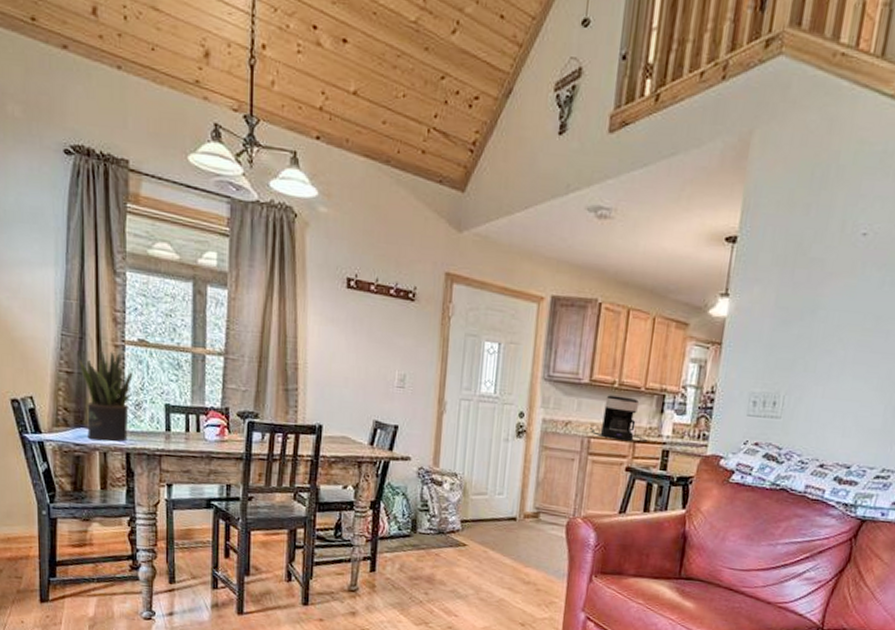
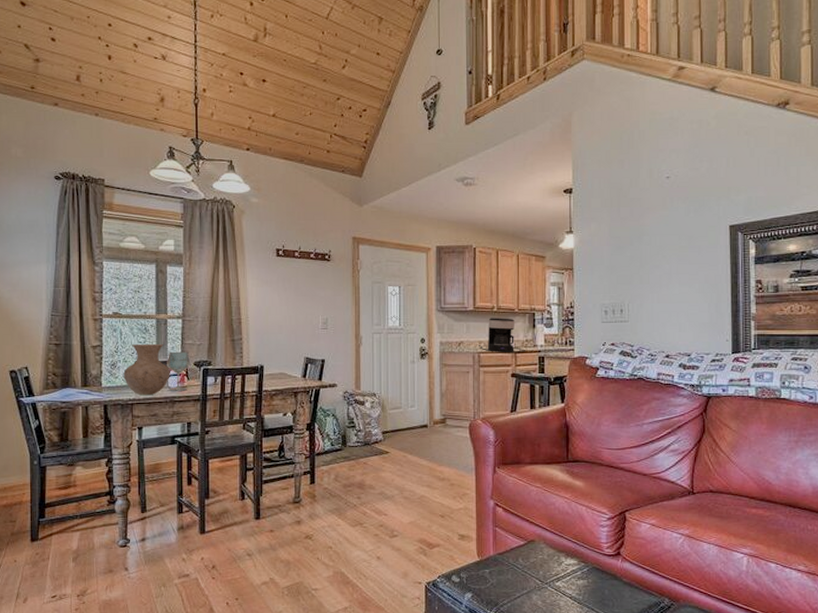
potted plant: present [79,351,133,442] -> none [65,324,109,397]
vase: none [150,382,208,448] -> present [123,343,170,396]
wine glass: none [204,396,234,446] -> present [167,351,191,391]

